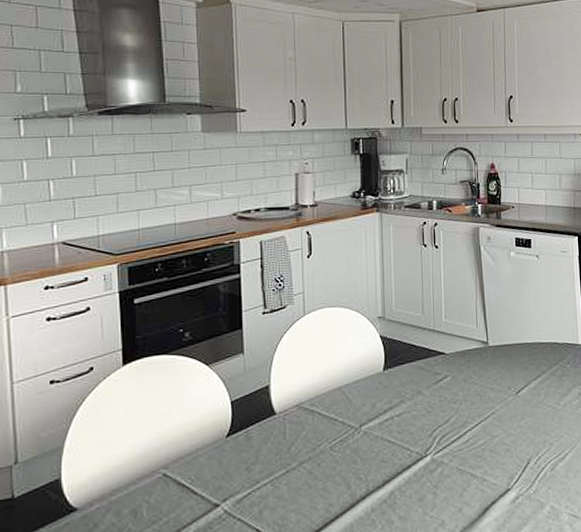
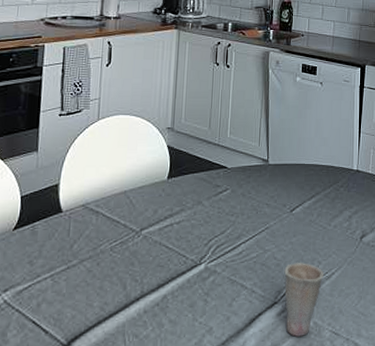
cup: none [515,445,558,523] -> present [284,262,324,337]

